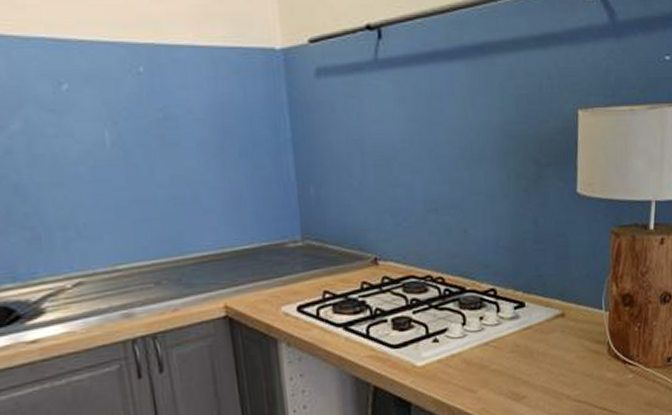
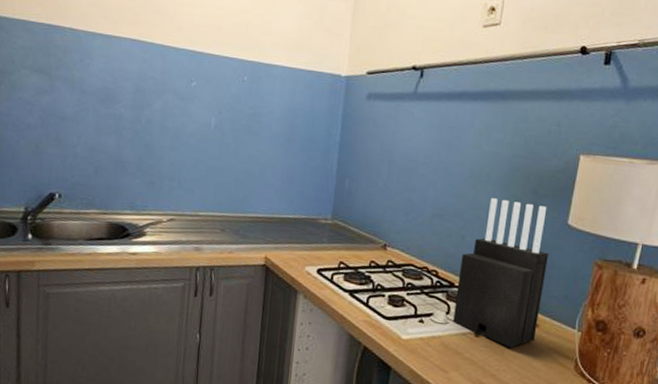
knife block: none [468,176,563,347] -> present [453,198,549,348]

